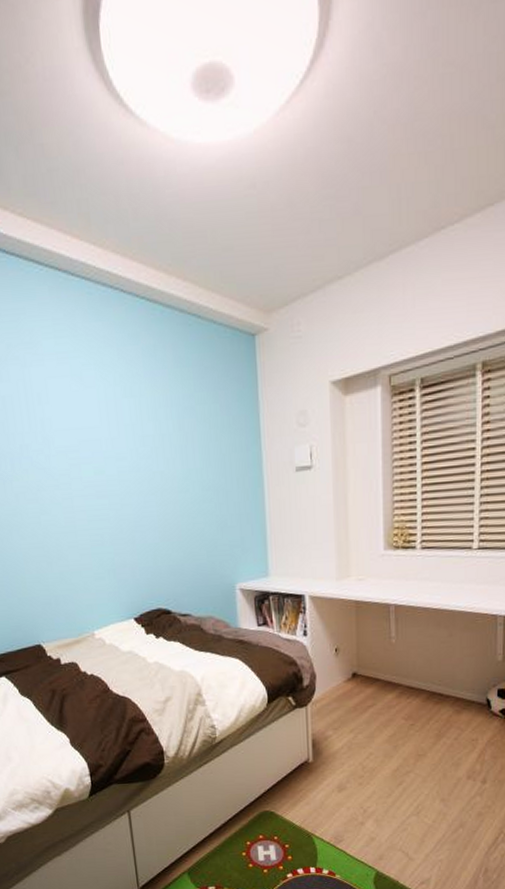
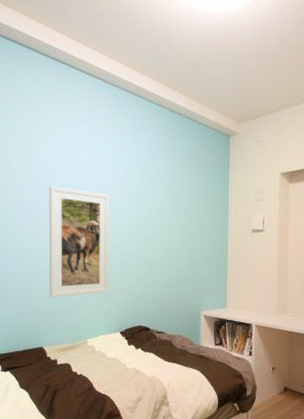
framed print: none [18,433,114,582] -> present [49,185,110,298]

